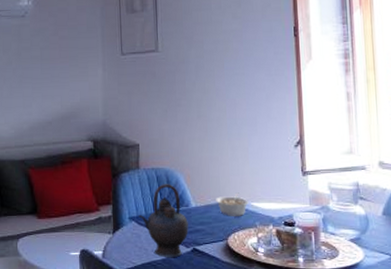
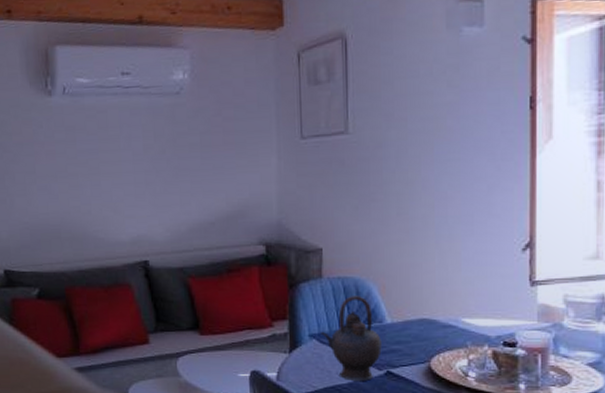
legume: present [216,192,249,216] -> none [417,306,459,334]

